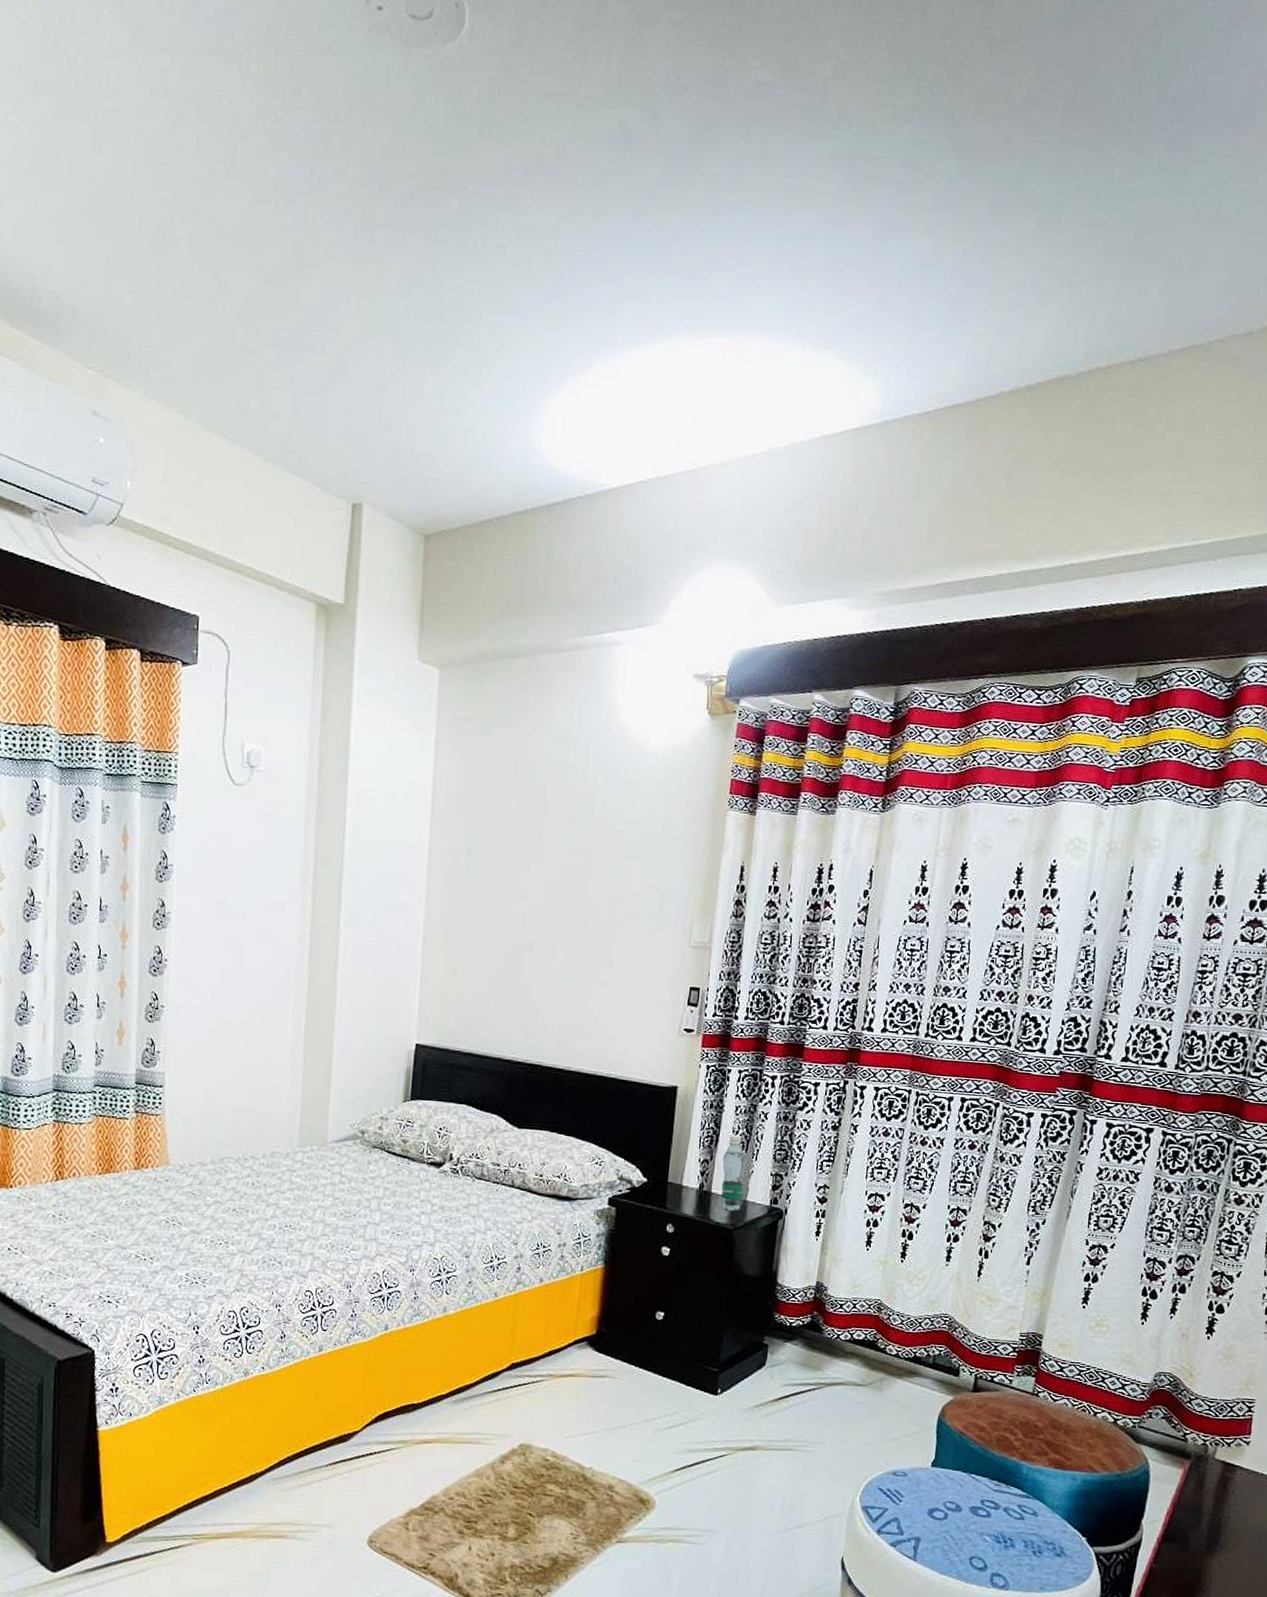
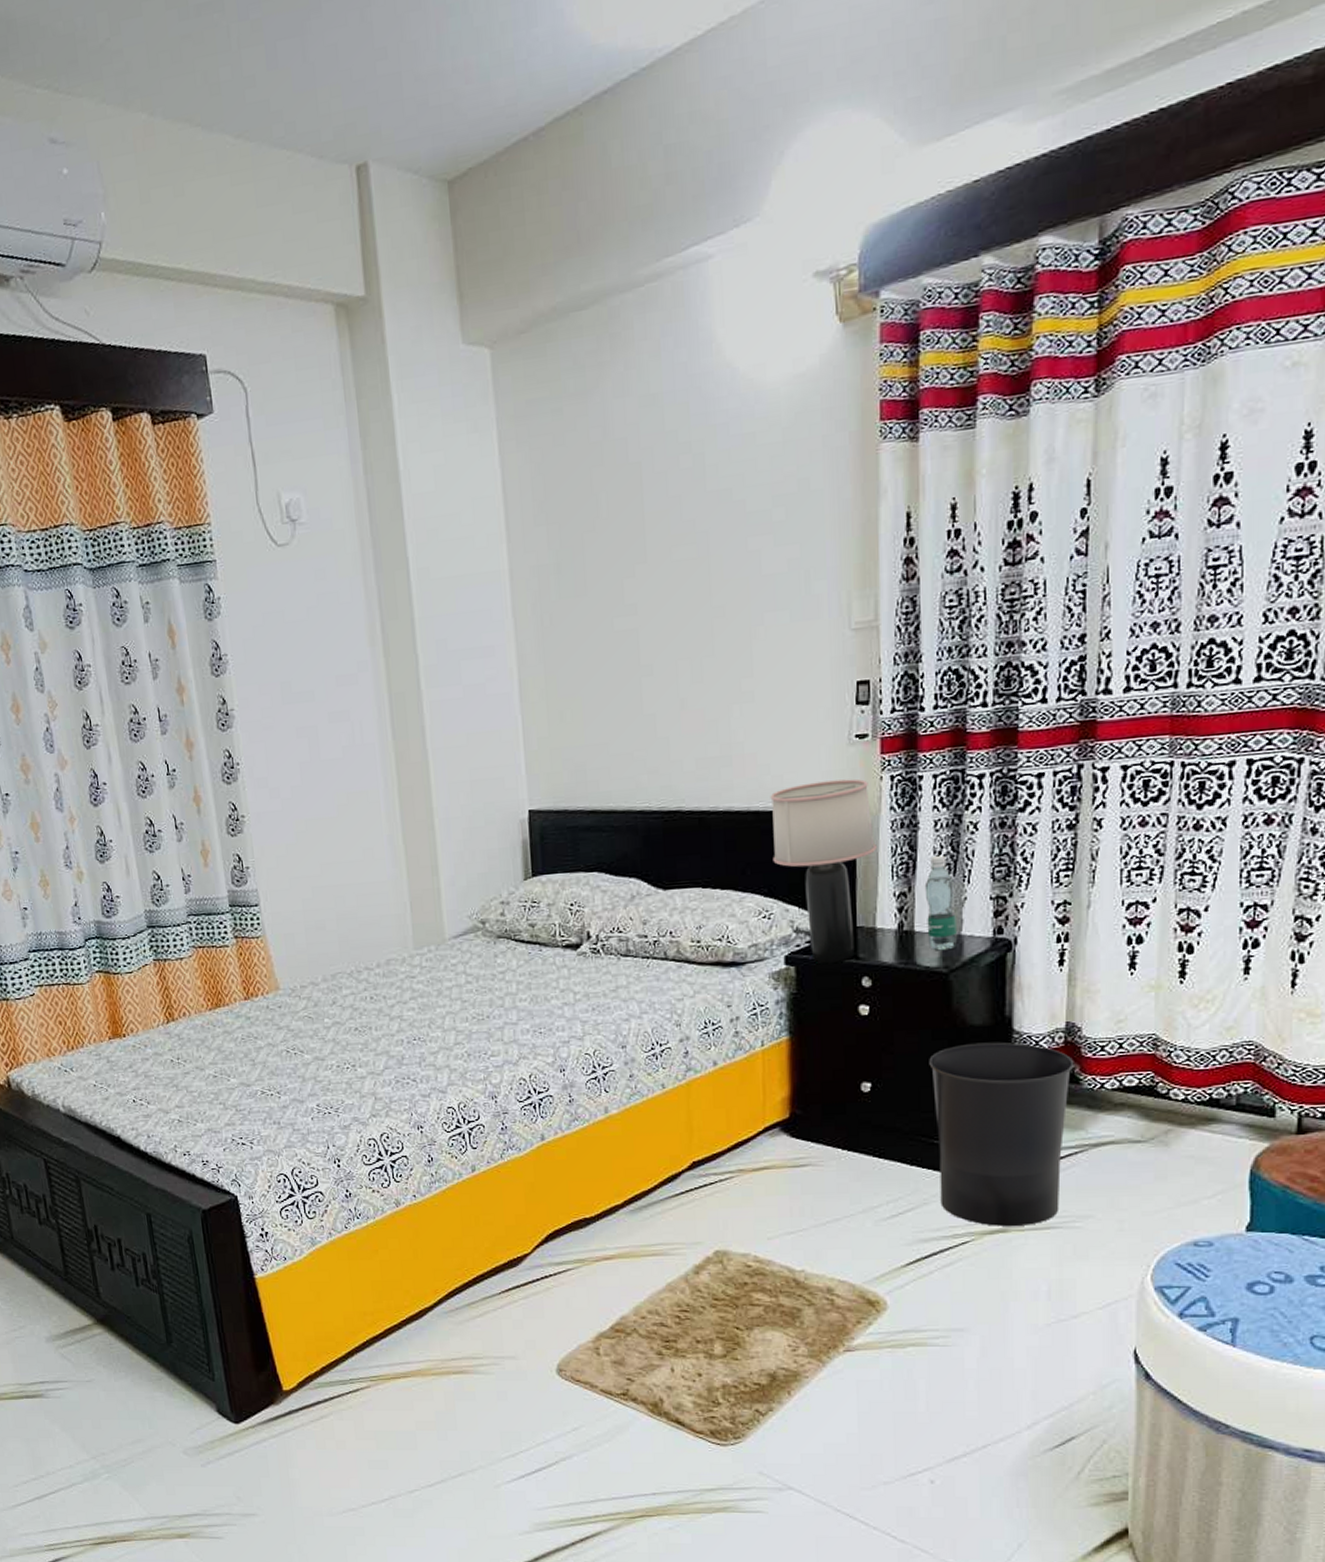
table lamp: none [609,1060,690,1210] -> present [770,779,877,965]
waste bin: none [707,1289,820,1446] -> present [929,1042,1074,1226]

